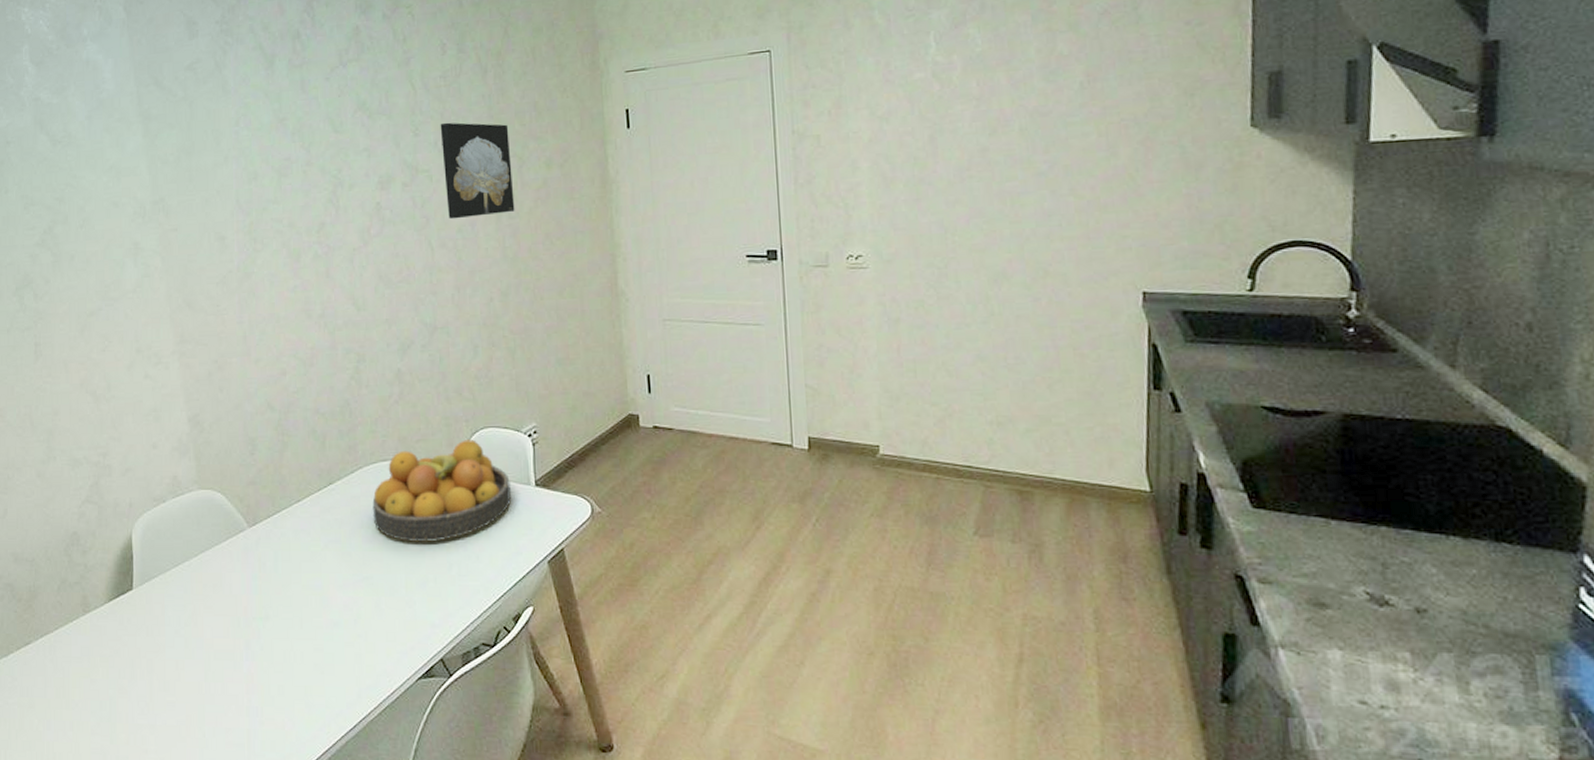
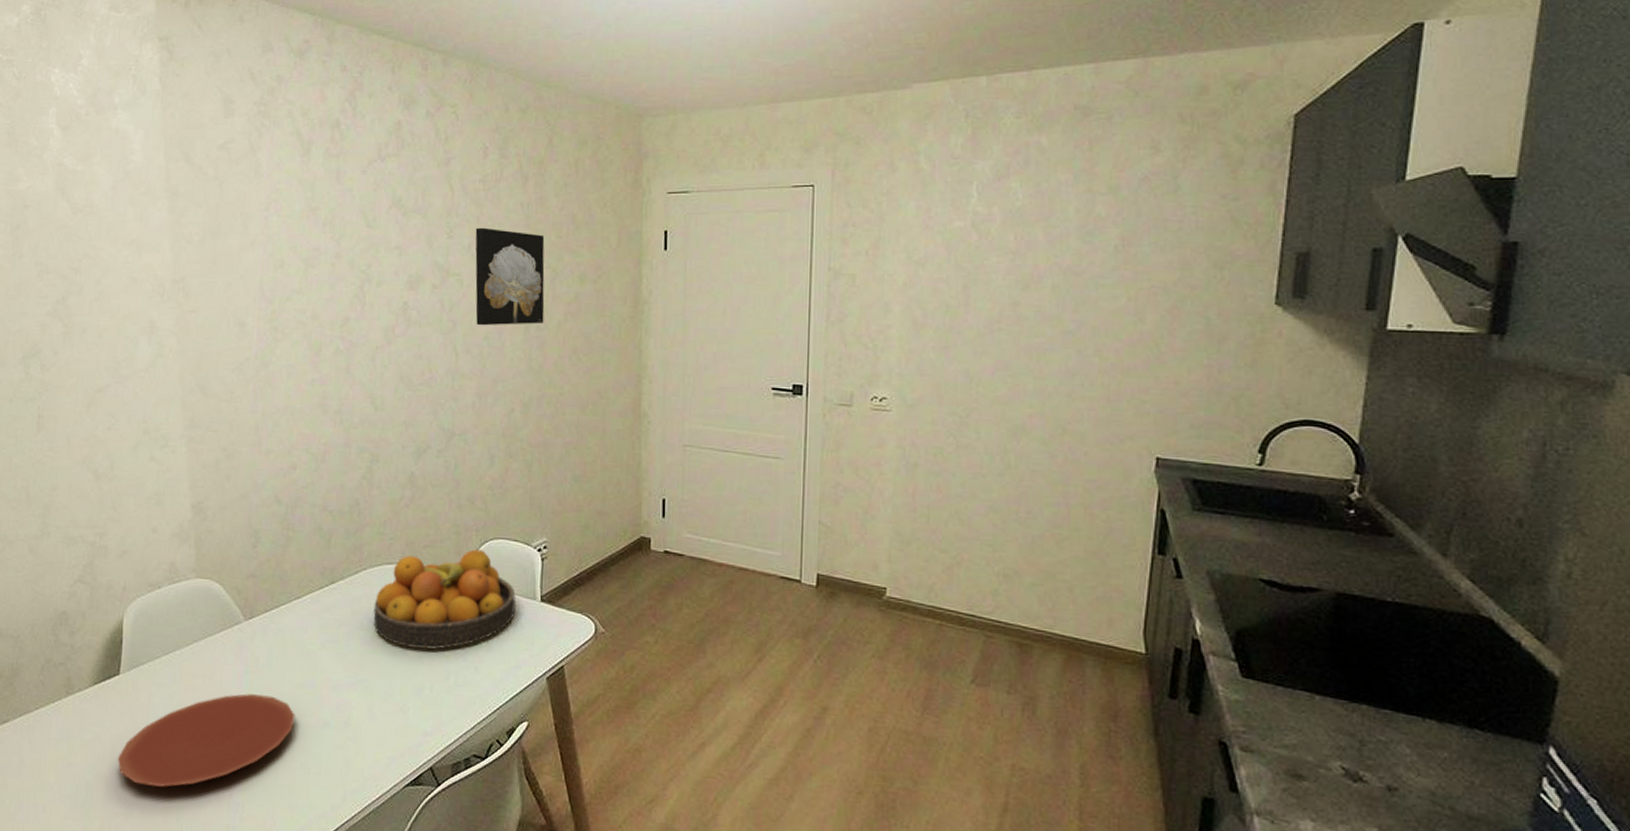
plate: none [137,599,305,697] -> present [117,694,295,787]

